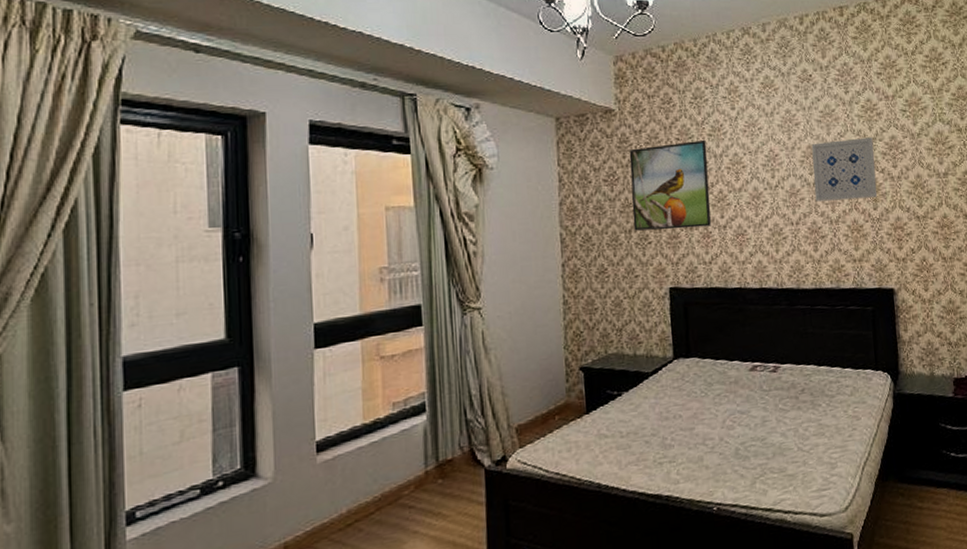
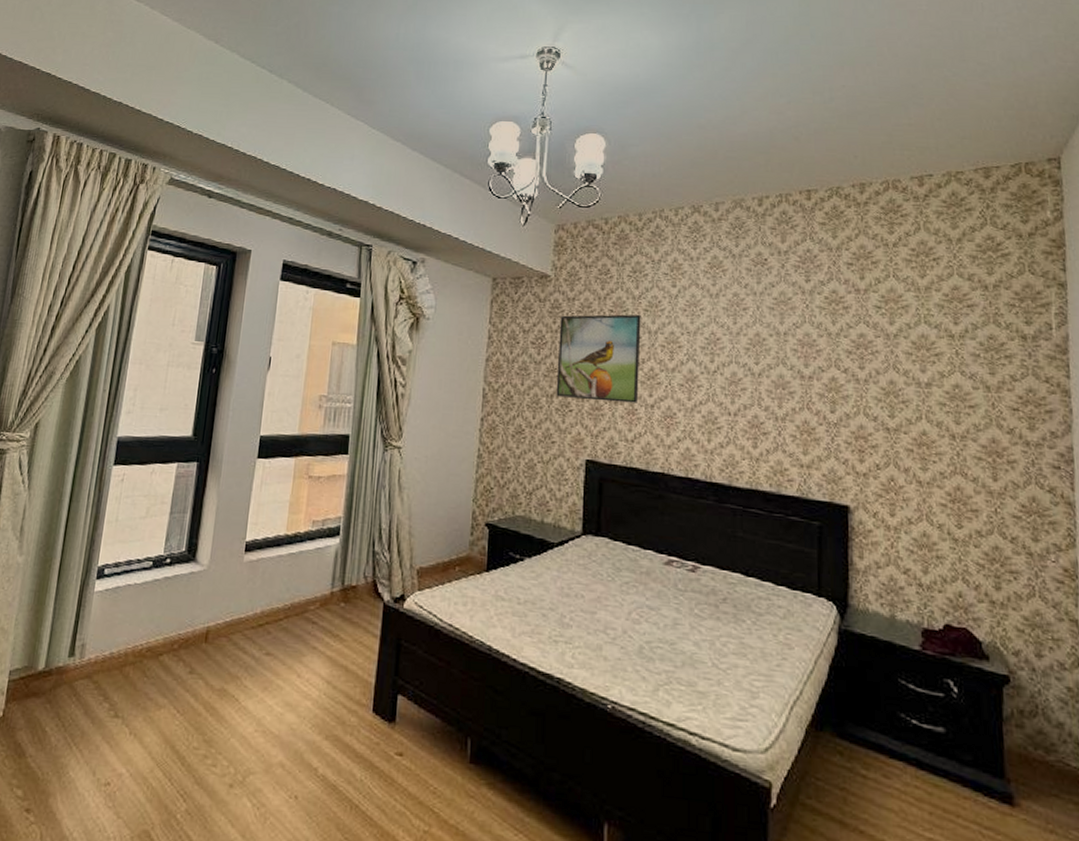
wall art: present [811,137,878,202] -> none [759,331,837,399]

